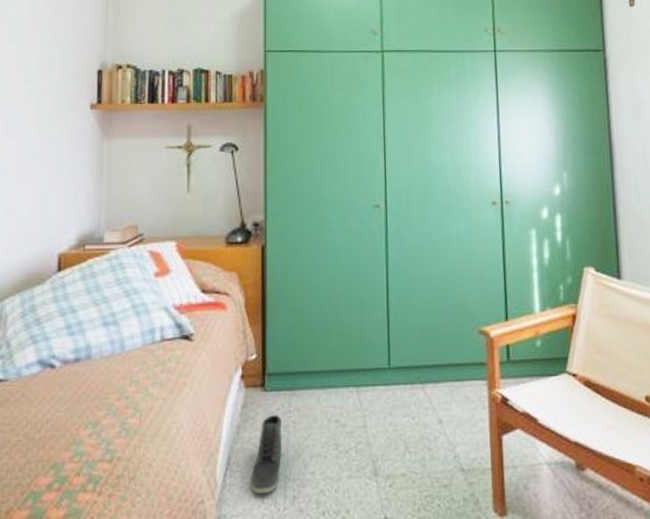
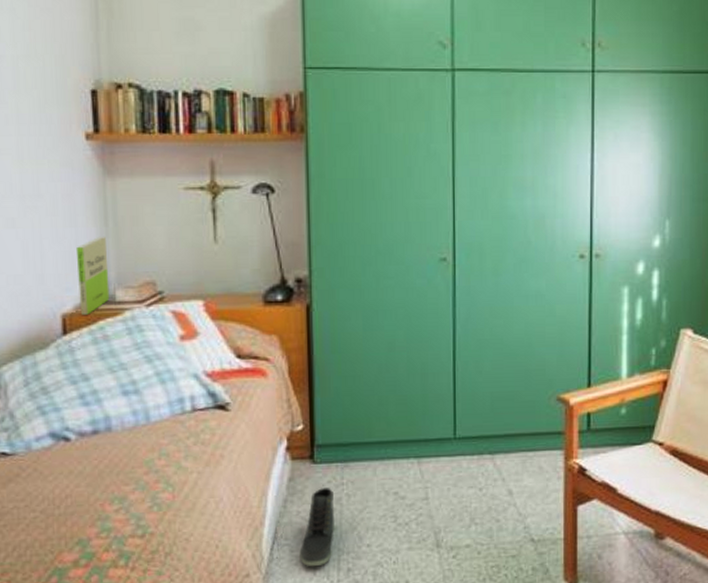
book: none [73,187,100,254] -> present [75,236,110,315]

